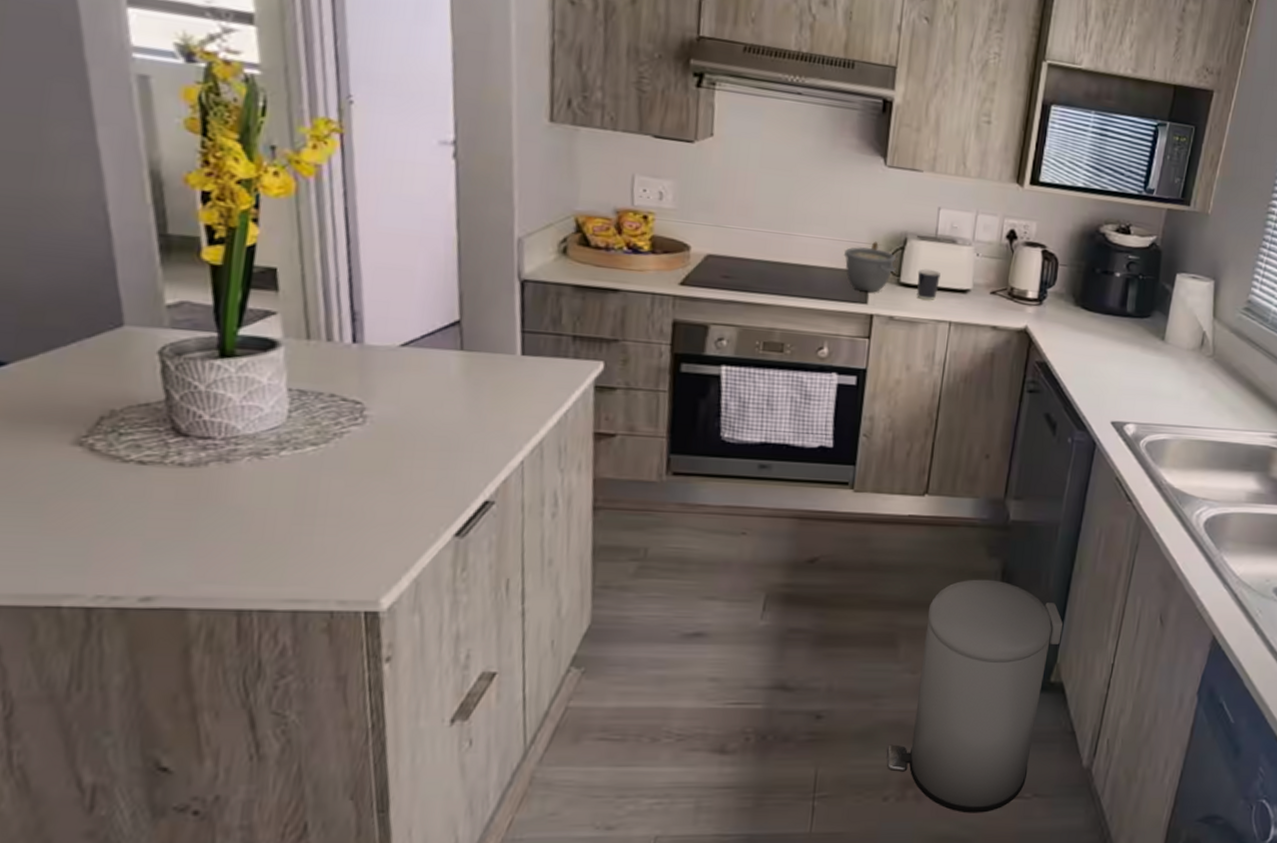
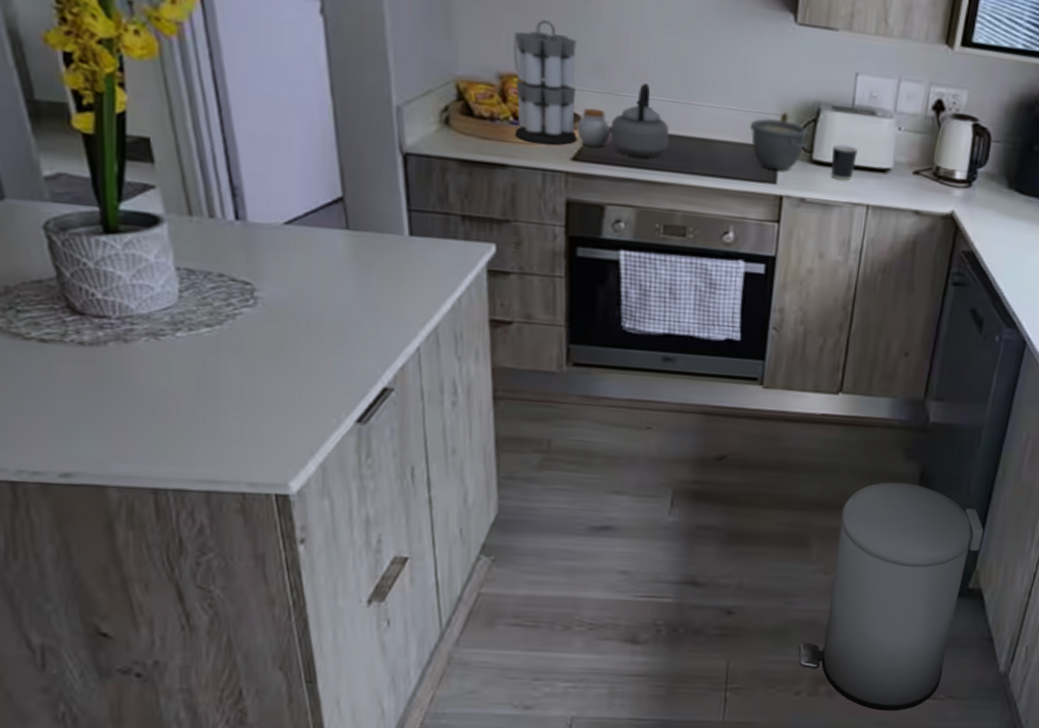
spice rack: none [628,163,689,272] -> present [514,20,577,145]
jar: none [686,238,717,273] -> present [577,108,610,147]
teapot: none [716,217,771,283] -> present [611,83,670,158]

